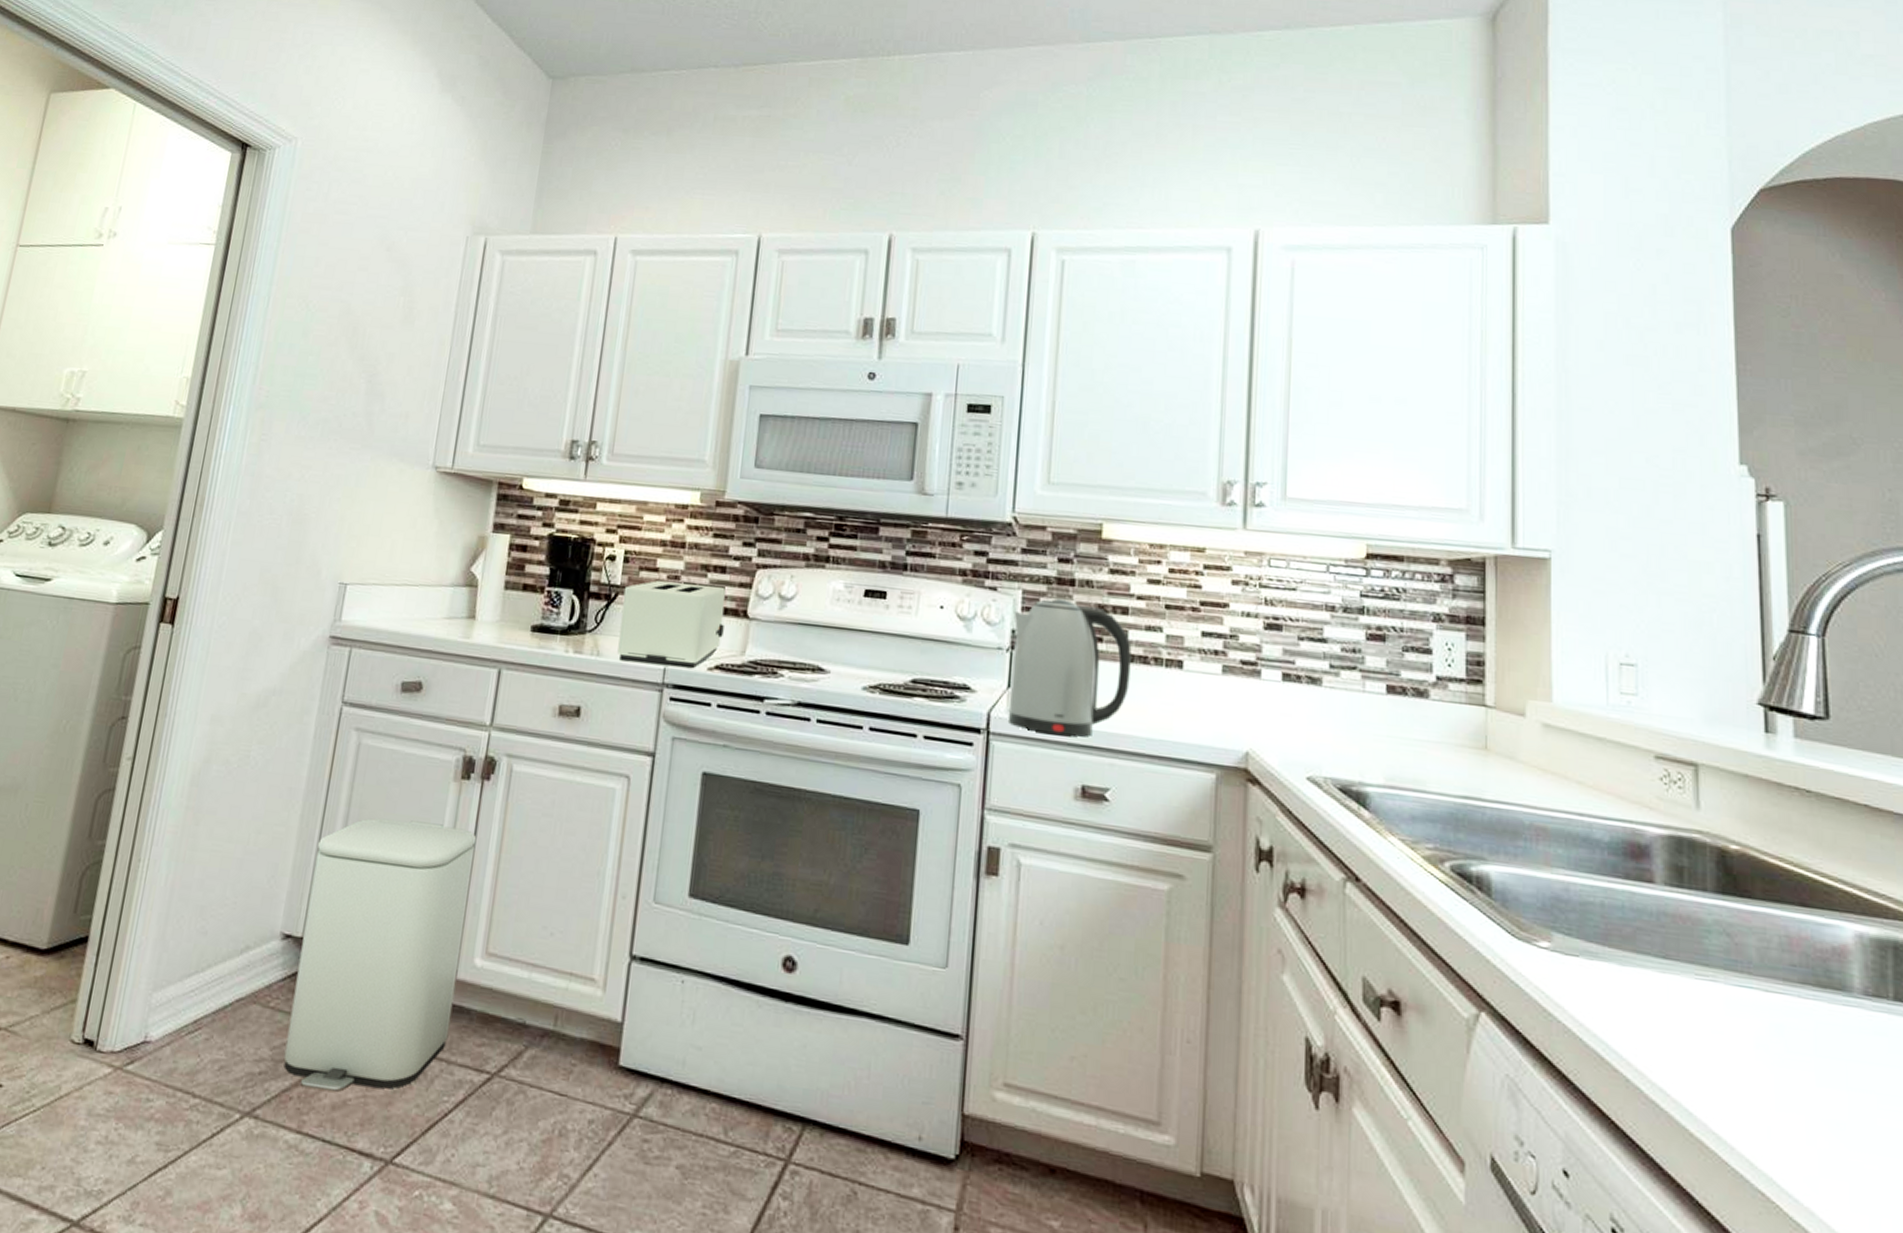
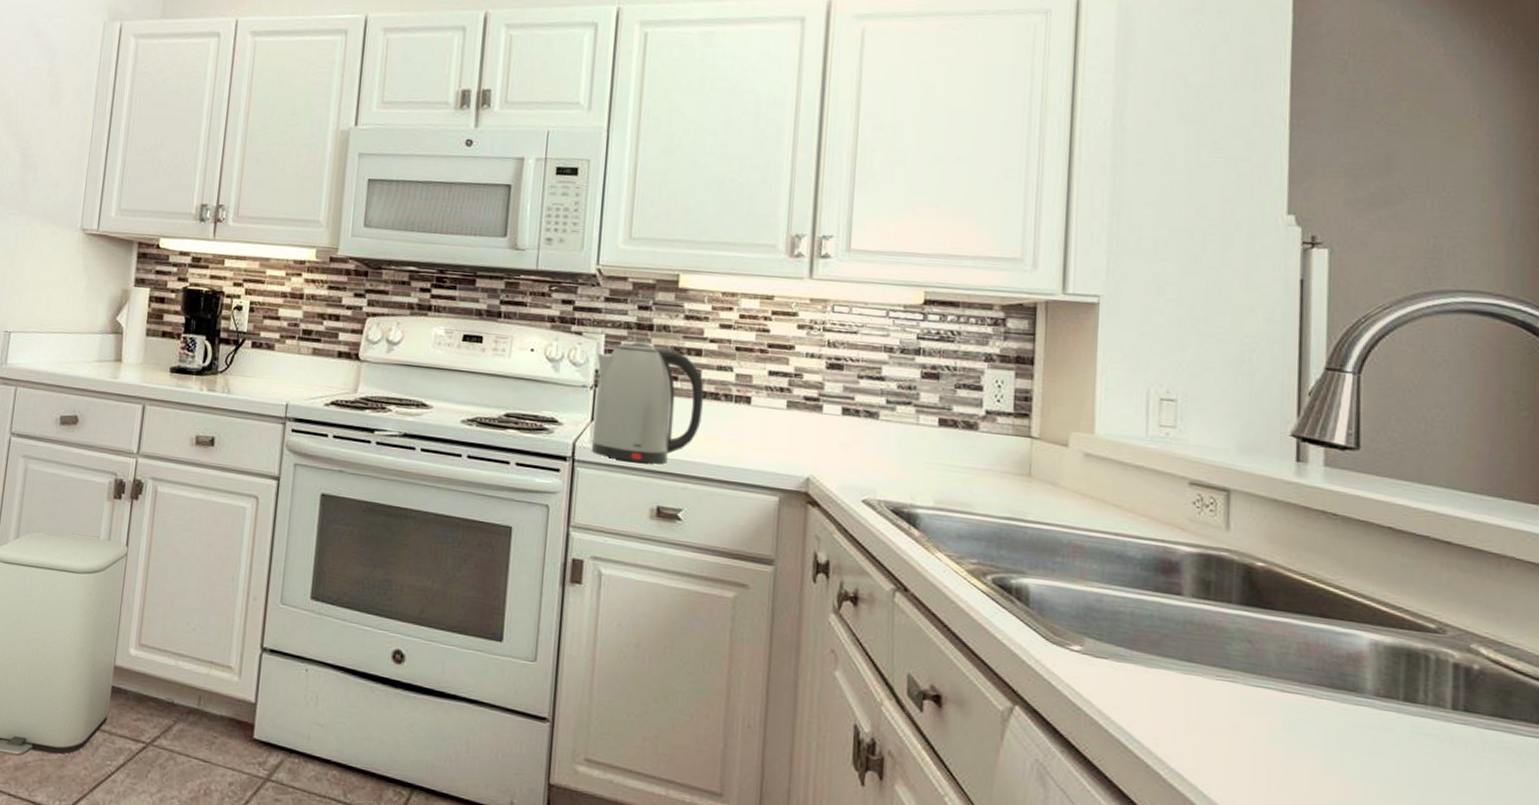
toaster: present [617,580,725,669] -> none [245,327,339,405]

